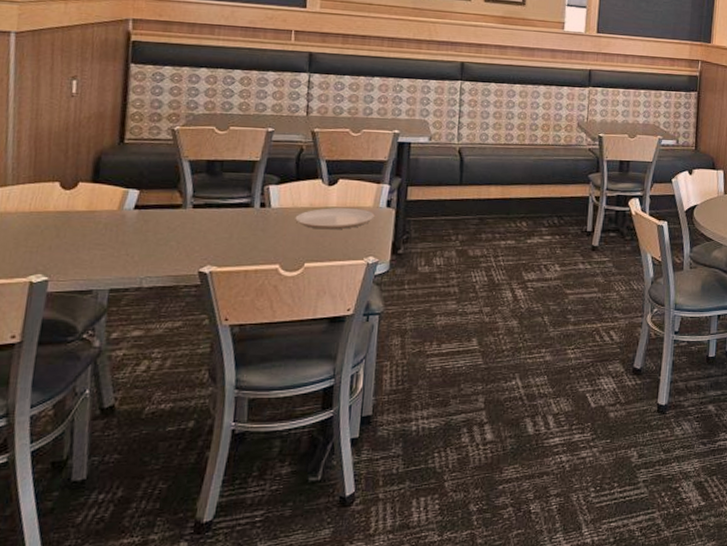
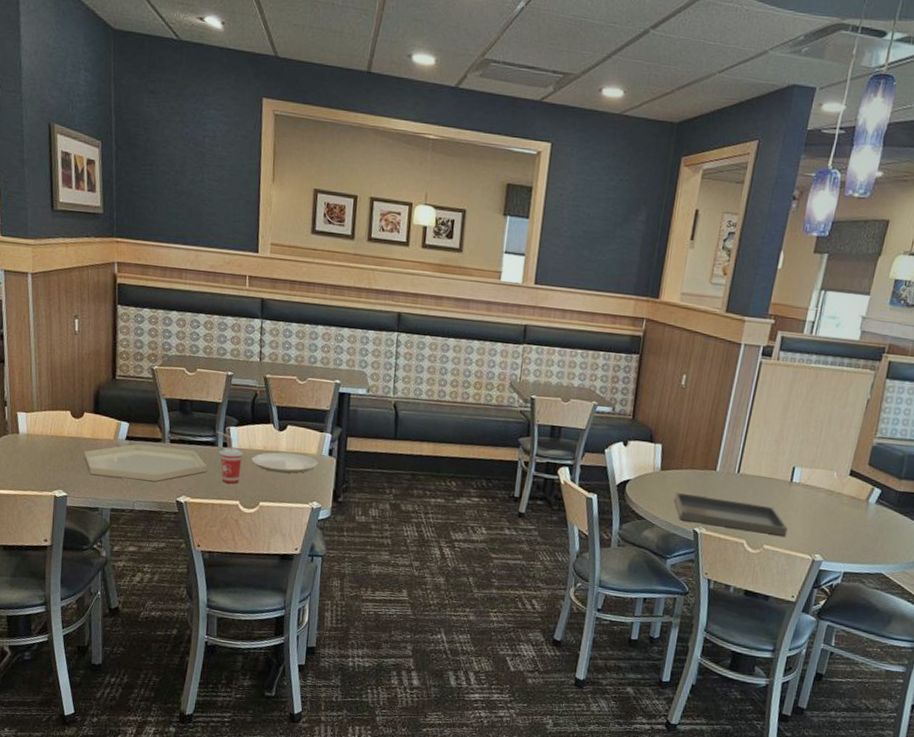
tray: none [75,212,240,253] -> present [84,443,207,482]
beverage cup: none [253,191,286,247] -> present [217,431,244,484]

